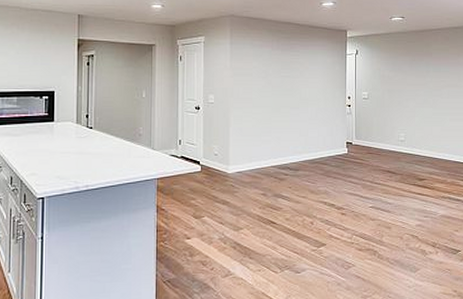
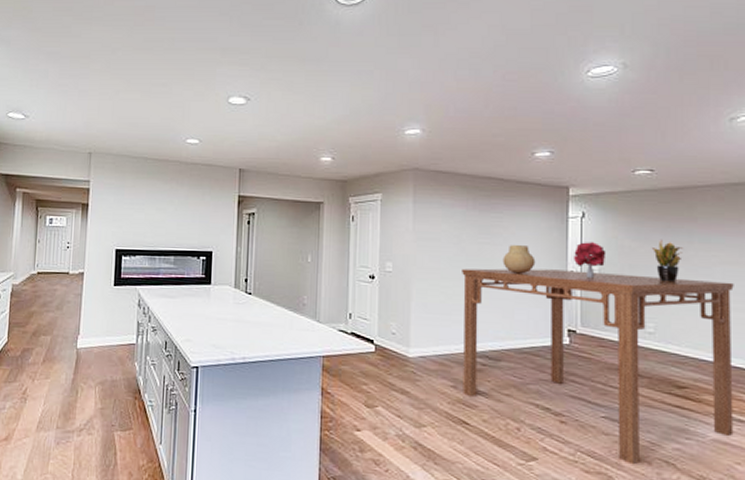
dining table: none [269,96,455,241] -> present [462,268,734,465]
ceramic pot: none [299,77,323,100] -> present [502,245,536,274]
bouquet: none [351,73,373,101] -> present [574,242,607,277]
potted plant: none [402,69,423,102] -> present [651,239,683,283]

